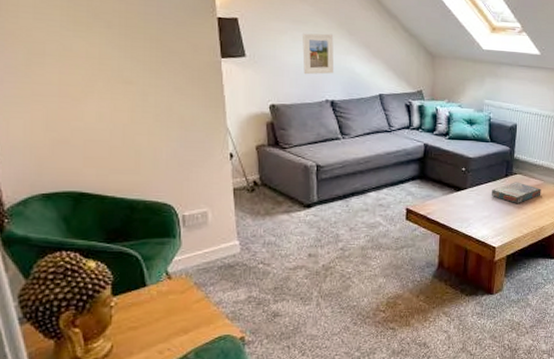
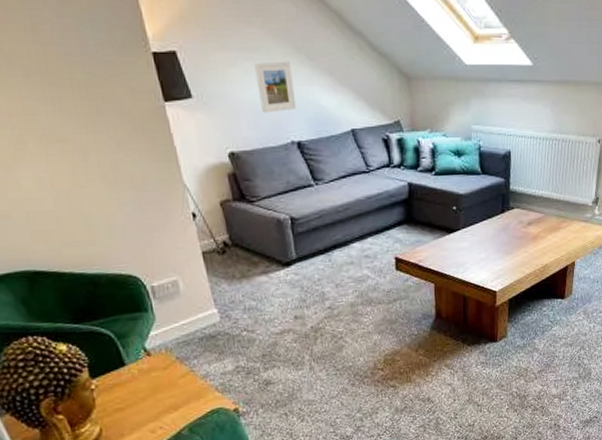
board game: present [492,182,541,204] -> none [488,217,543,242]

